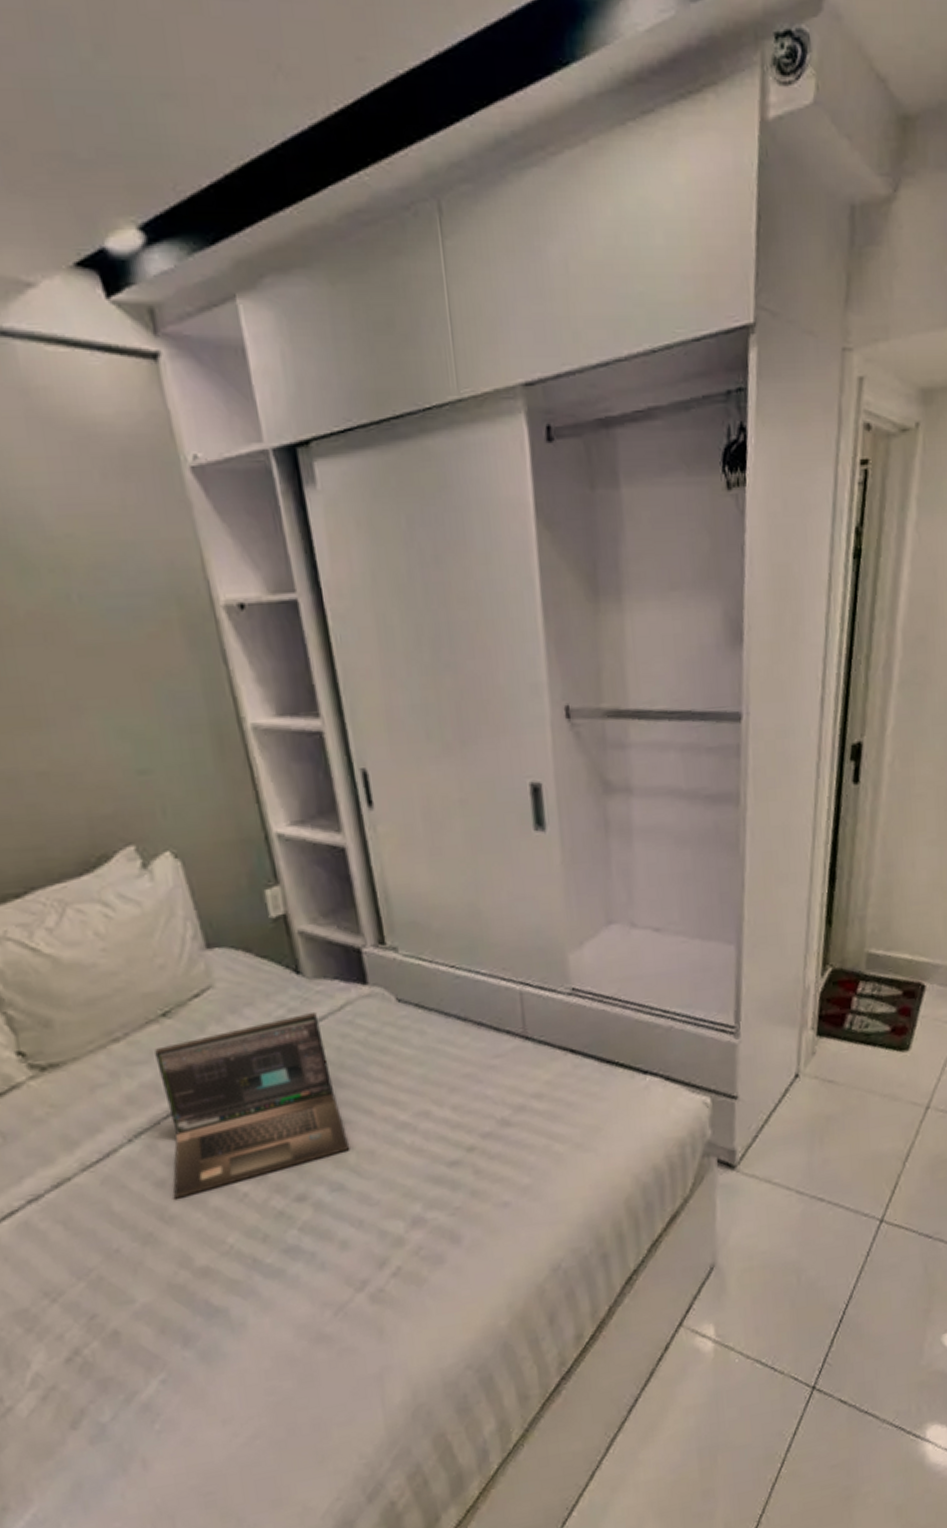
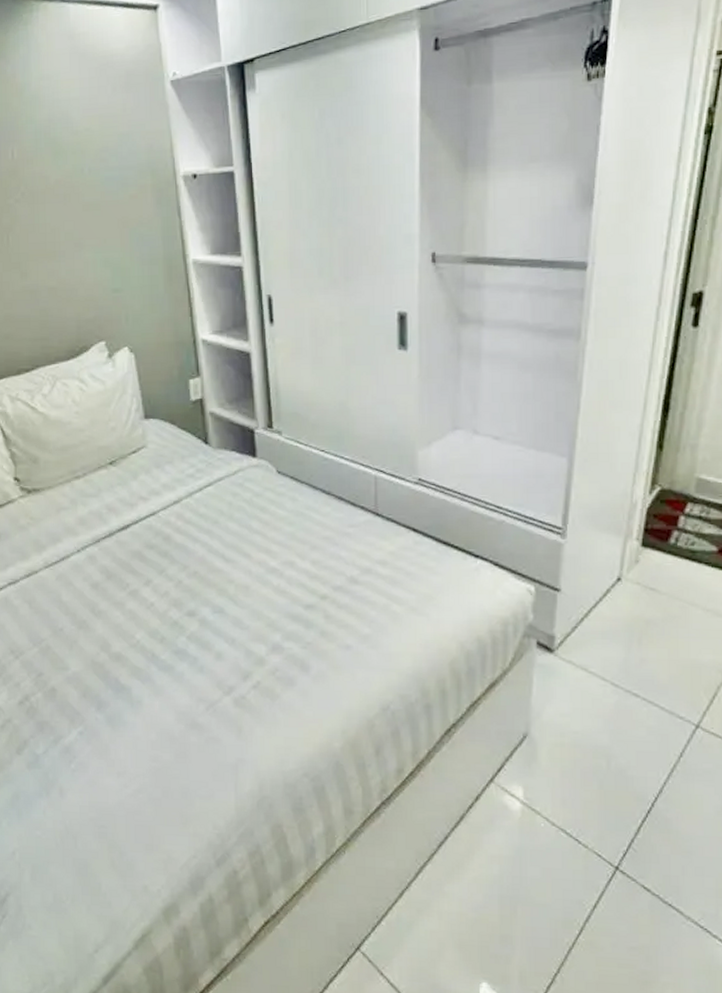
laptop: present [154,1011,350,1199] -> none [102,473,231,599]

